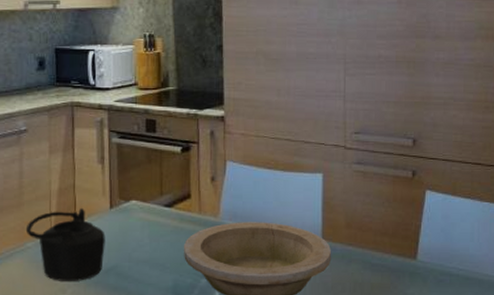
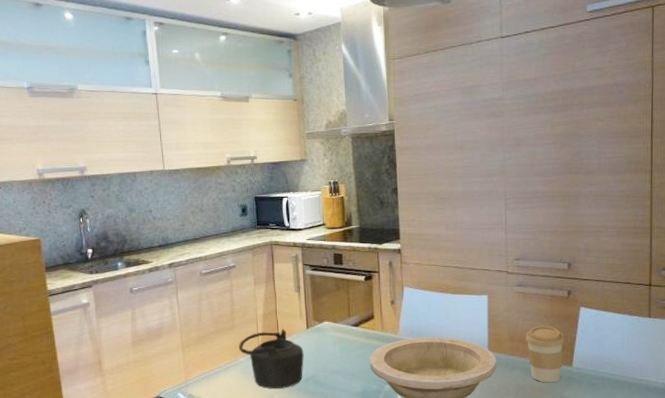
coffee cup: none [365,211,409,279] -> present [526,325,565,383]

